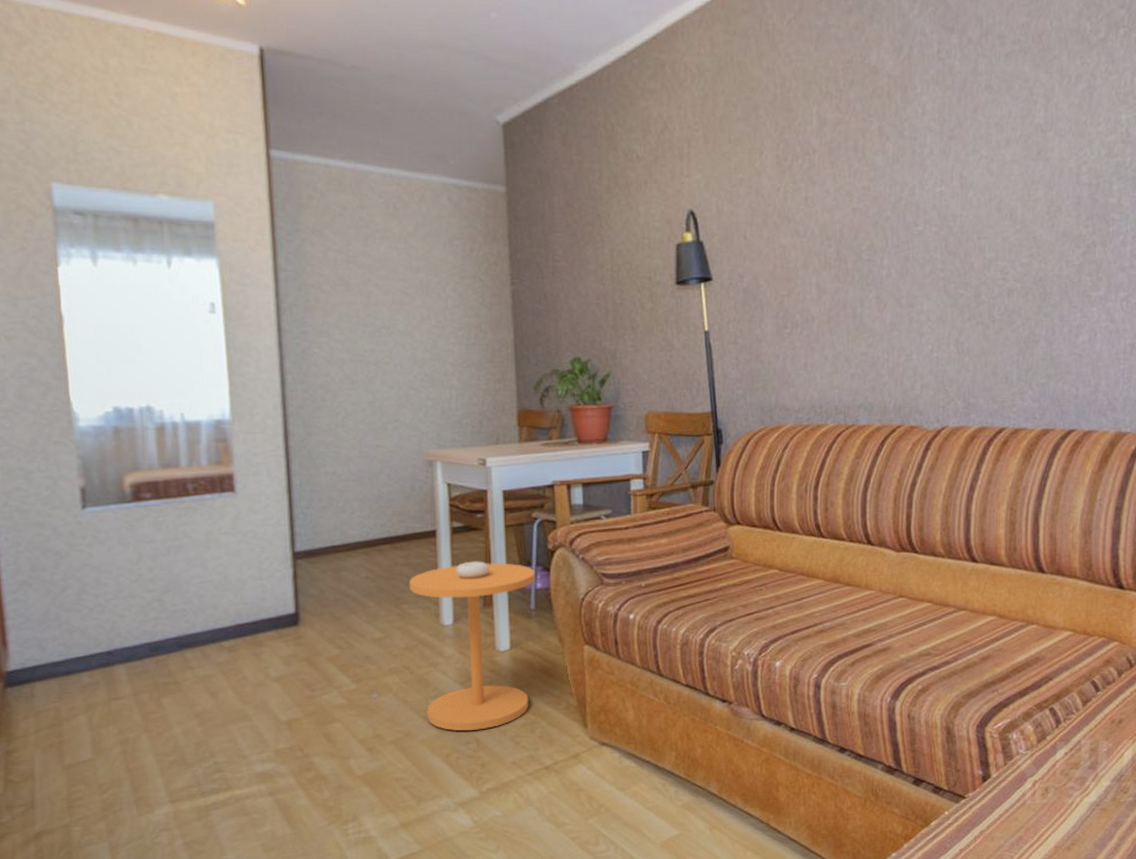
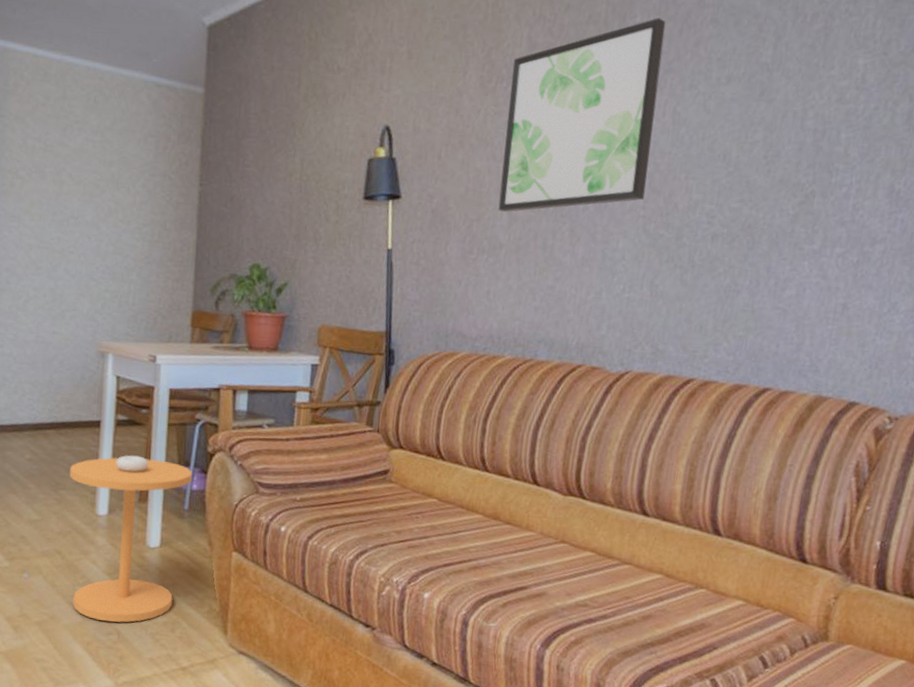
wall art: none [806,88,945,285] -> present [498,17,666,212]

